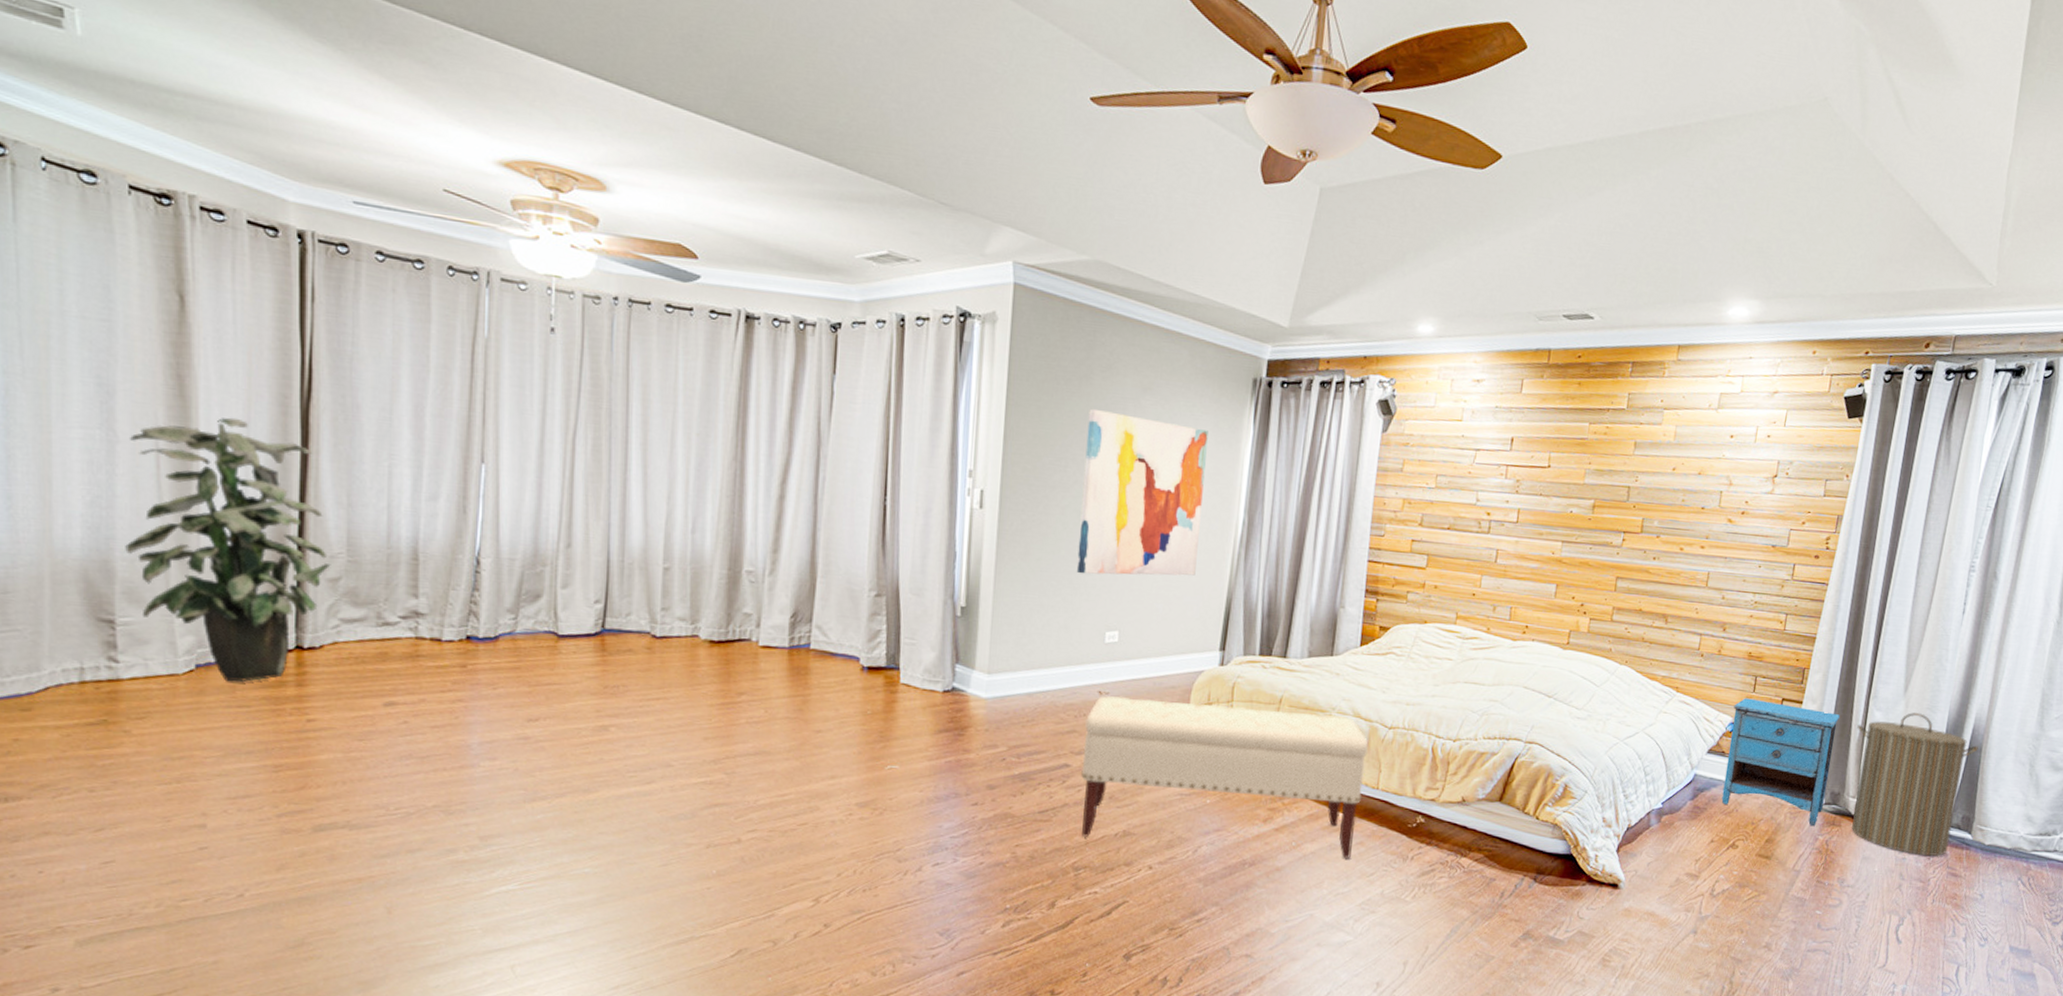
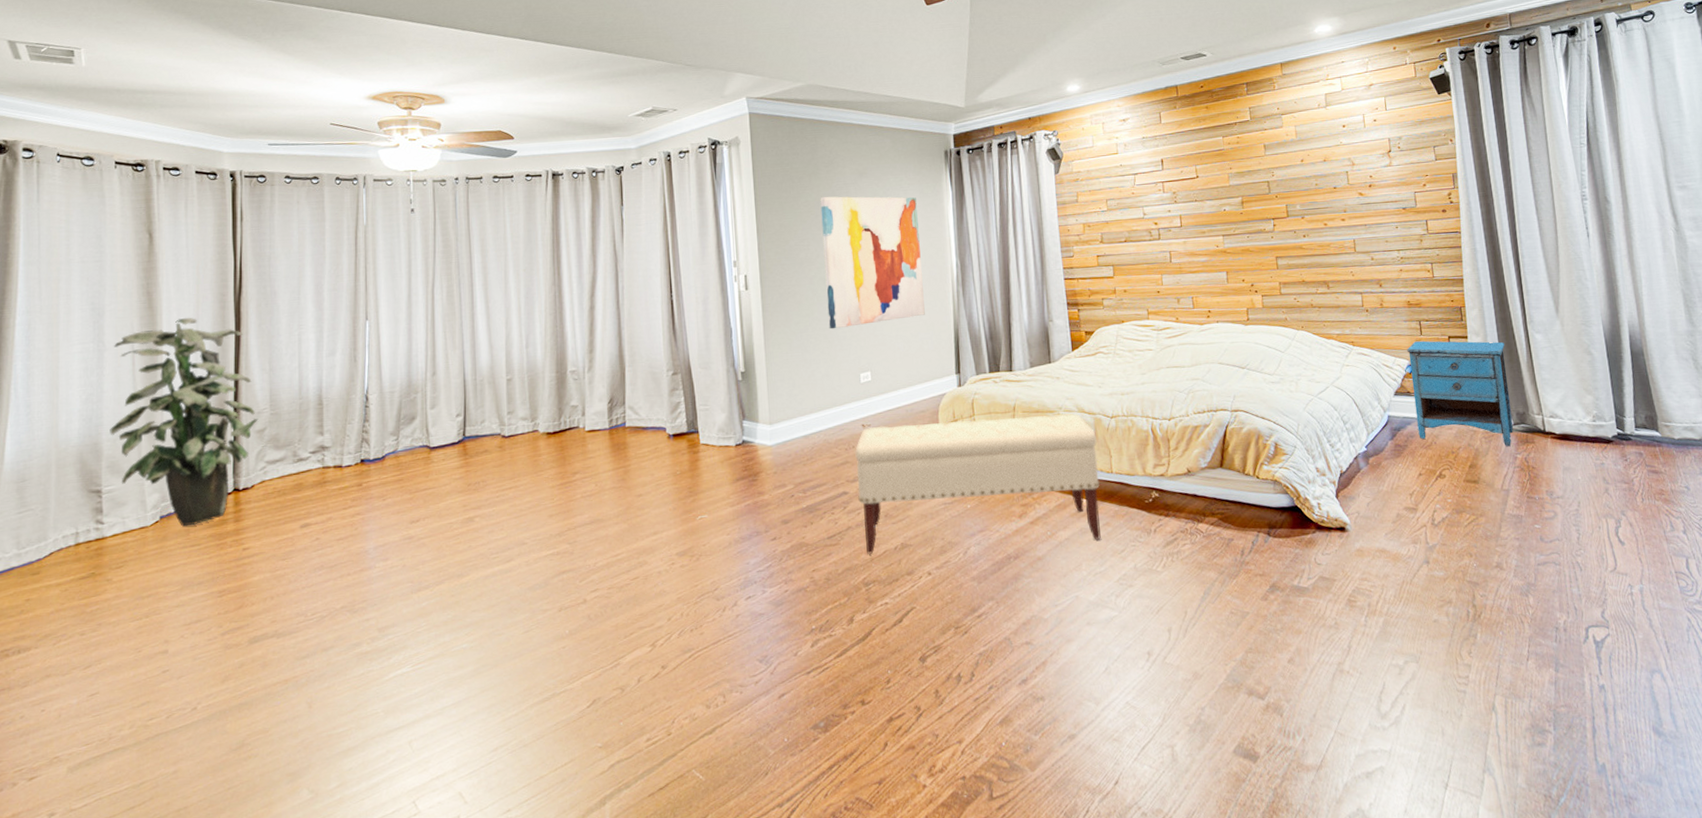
laundry hamper: present [1852,712,1979,856] -> none [1523,329,1641,459]

